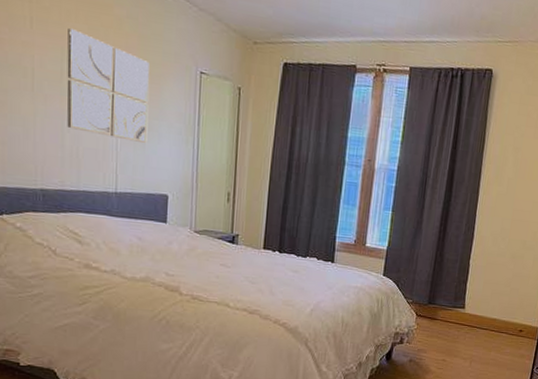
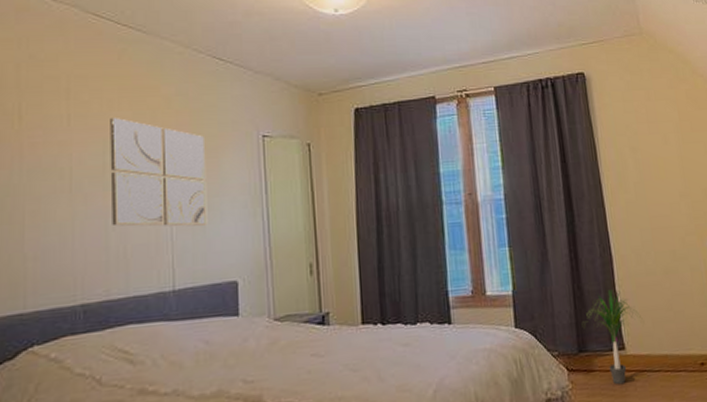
potted plant: none [441,261,485,334] -> present [586,289,643,385]

